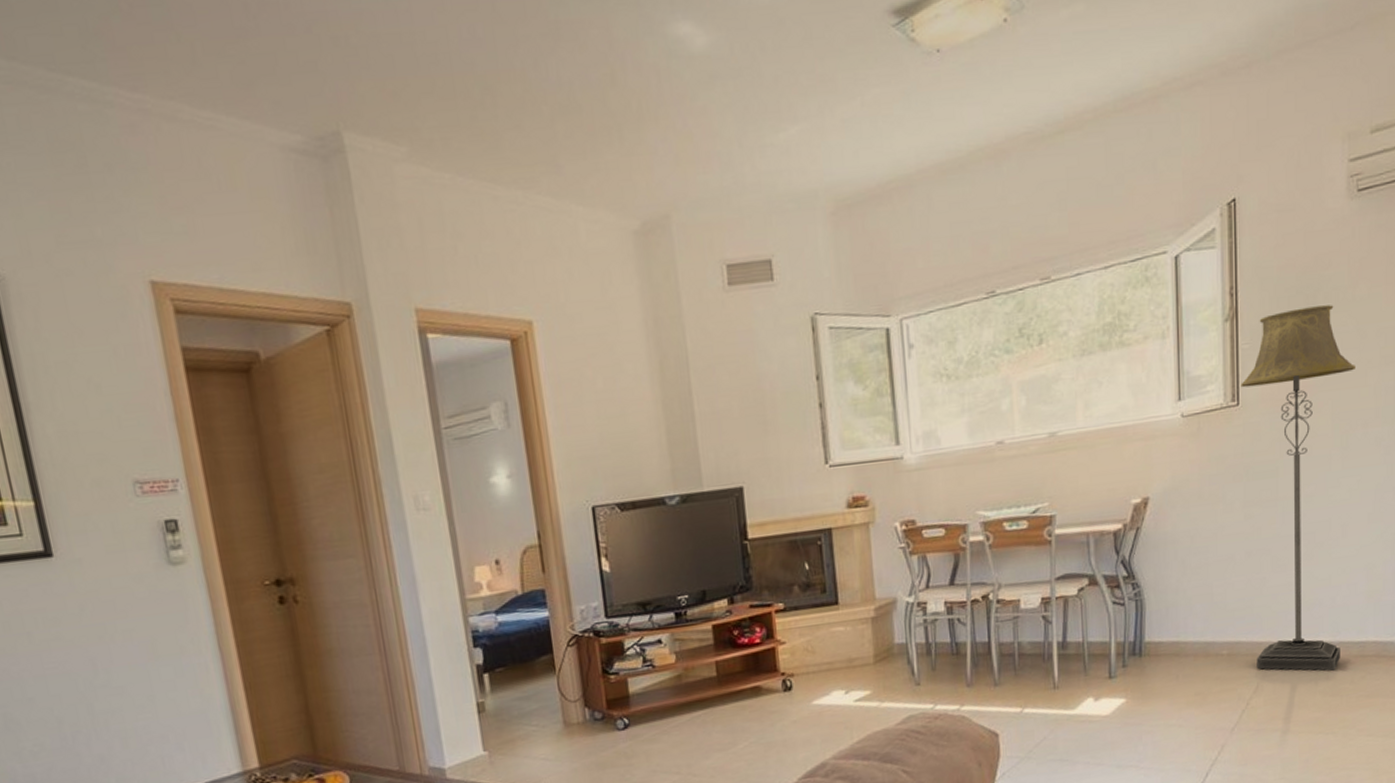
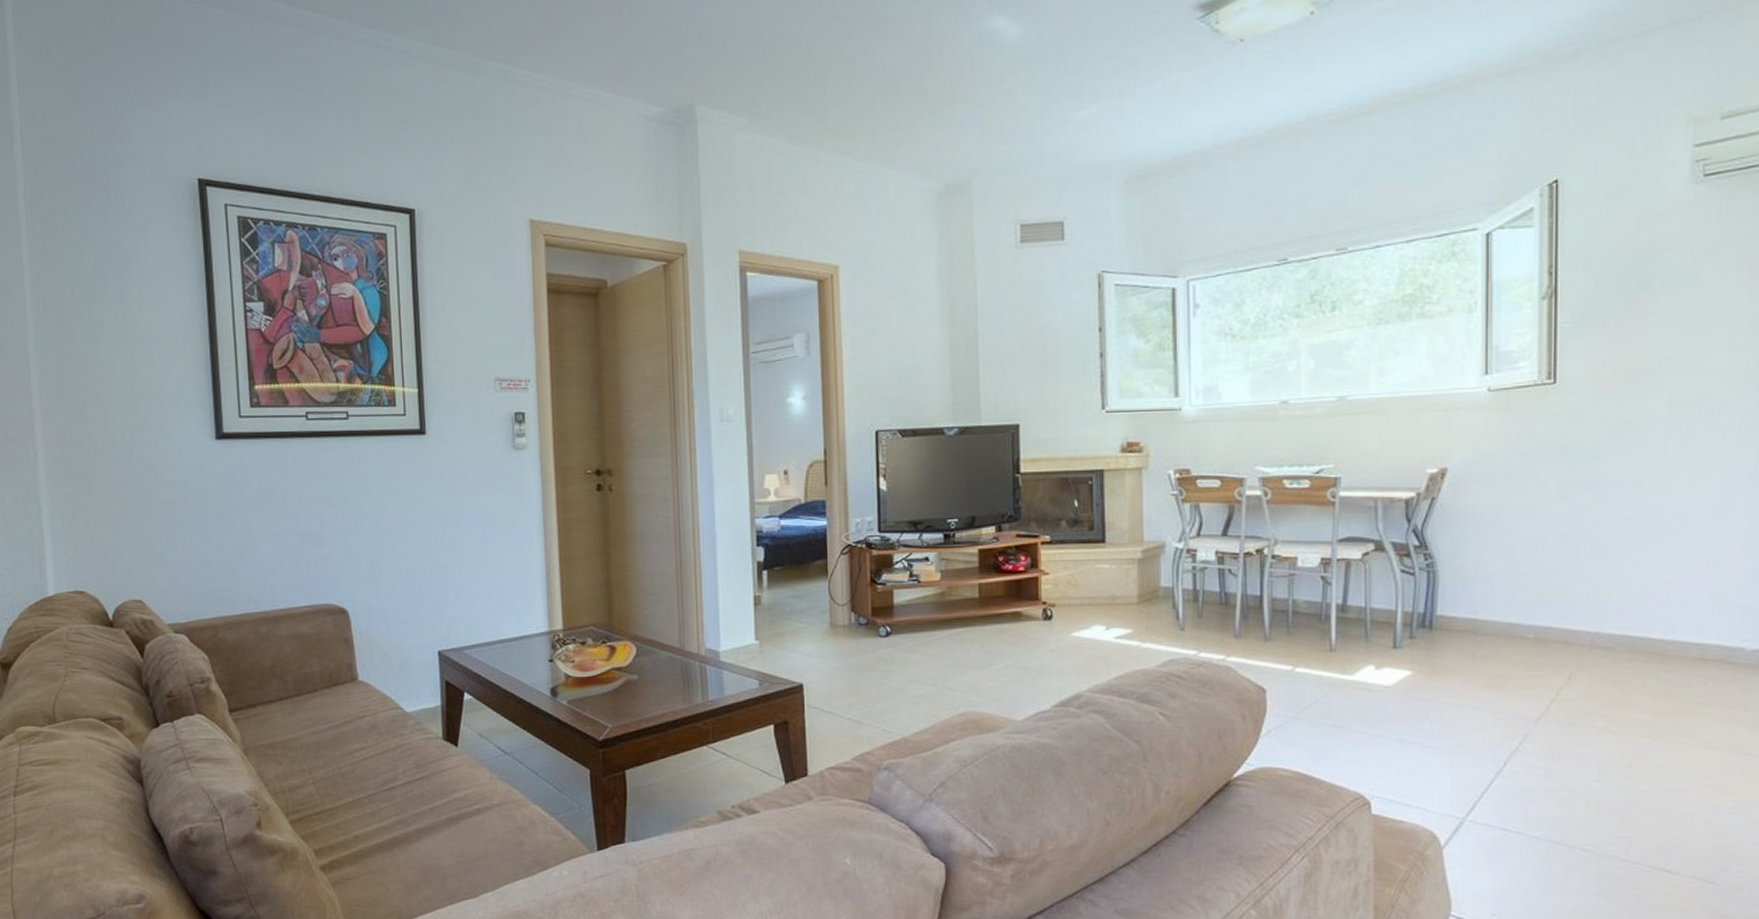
floor lamp: present [1241,305,1355,671] -> none [1559,288,1698,671]

